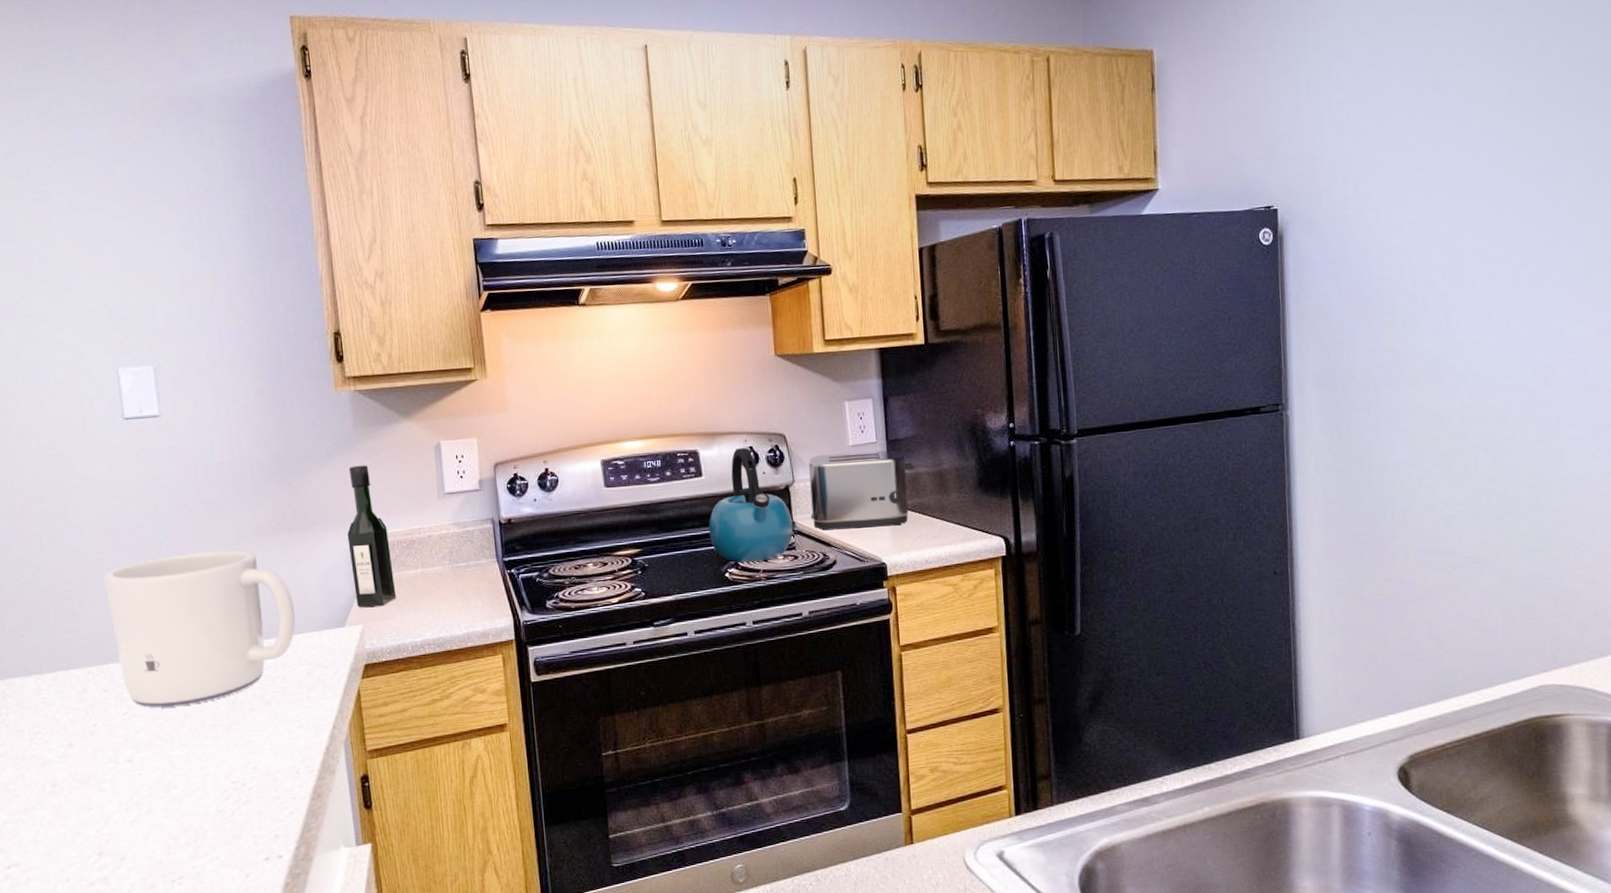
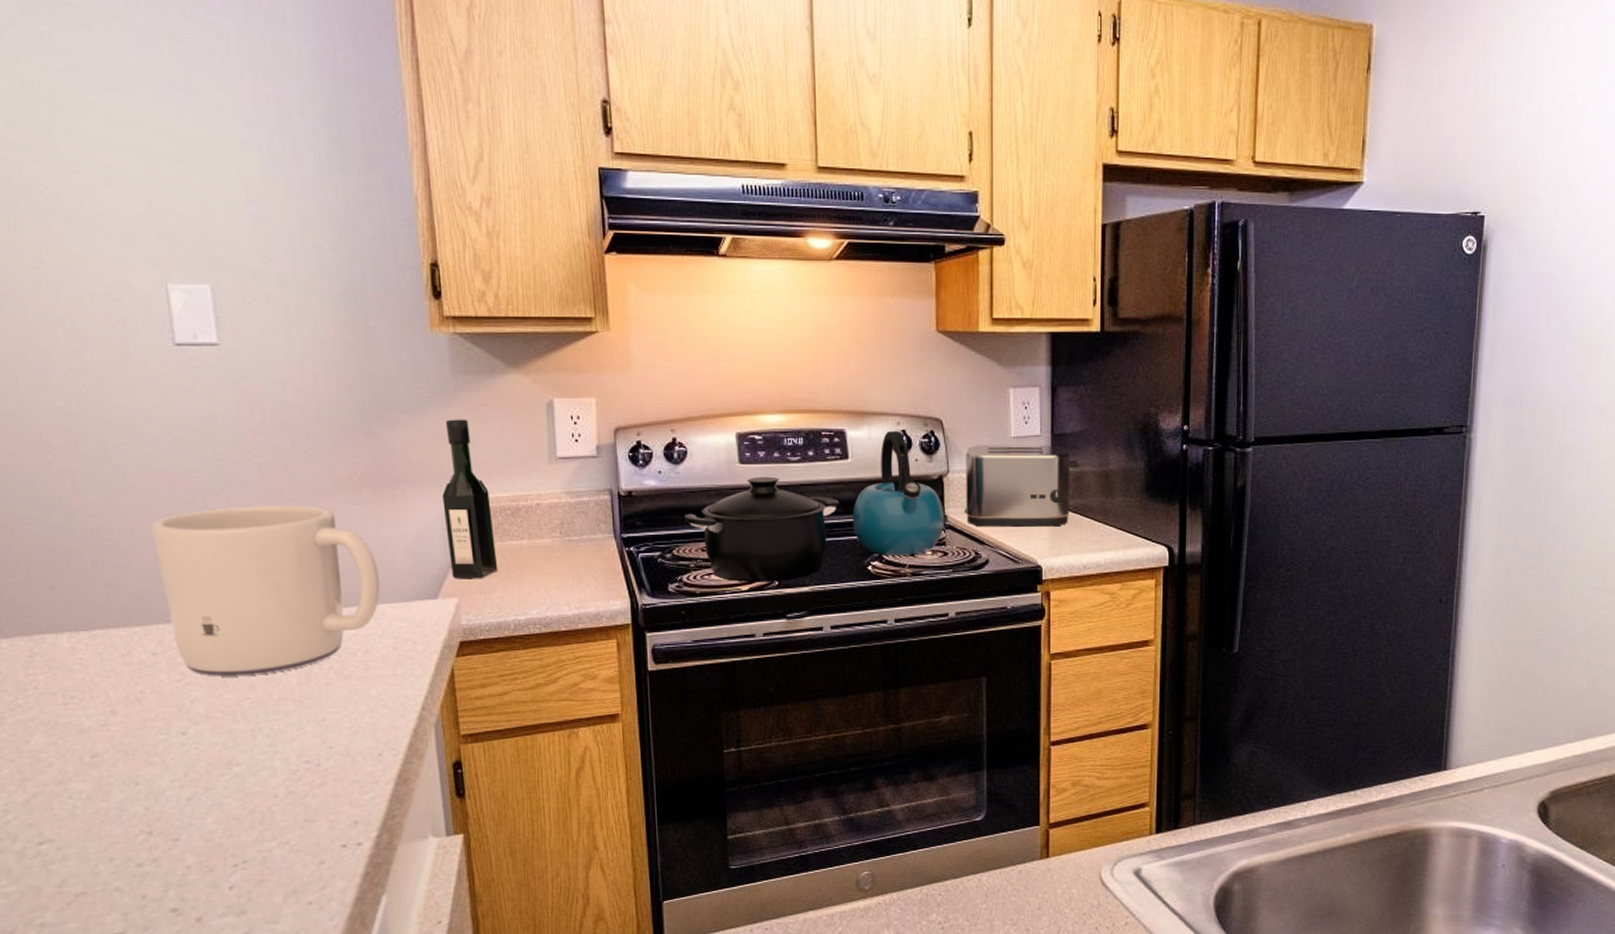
saucepan: none [558,497,697,595] -> present [684,476,840,582]

